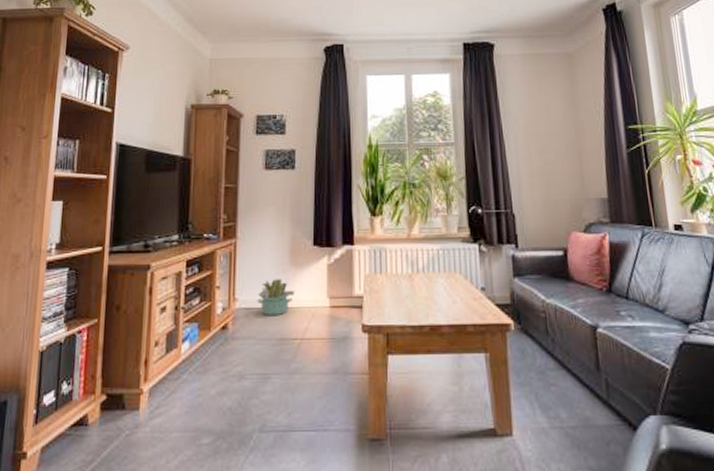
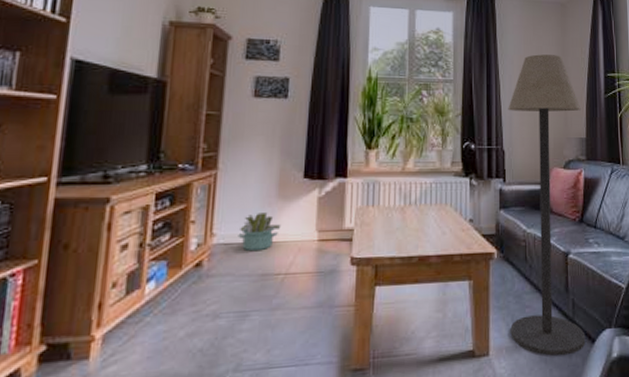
floor lamp: none [515,109,626,443] -> present [508,54,586,356]

